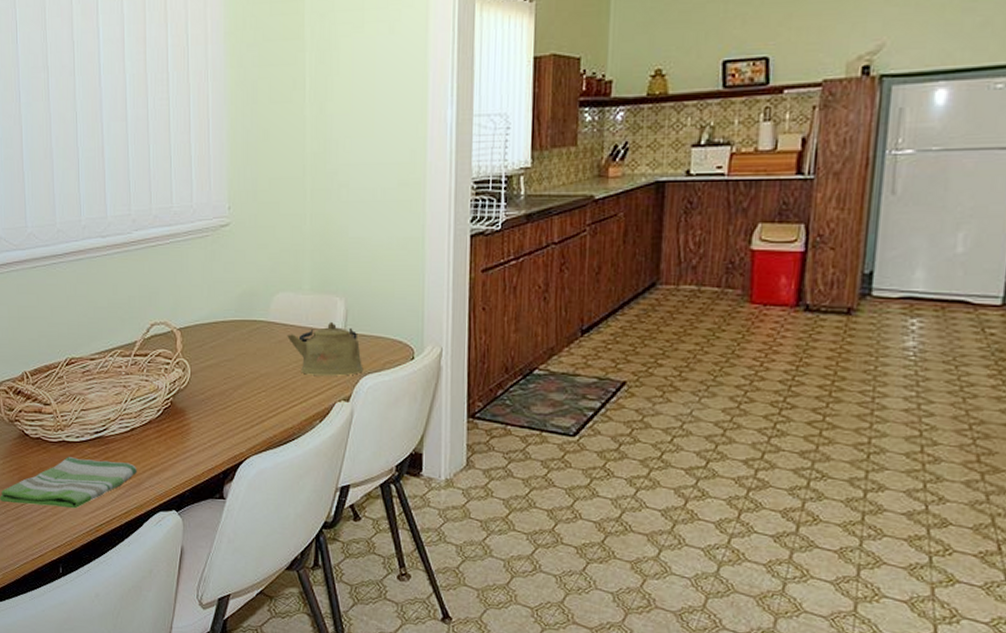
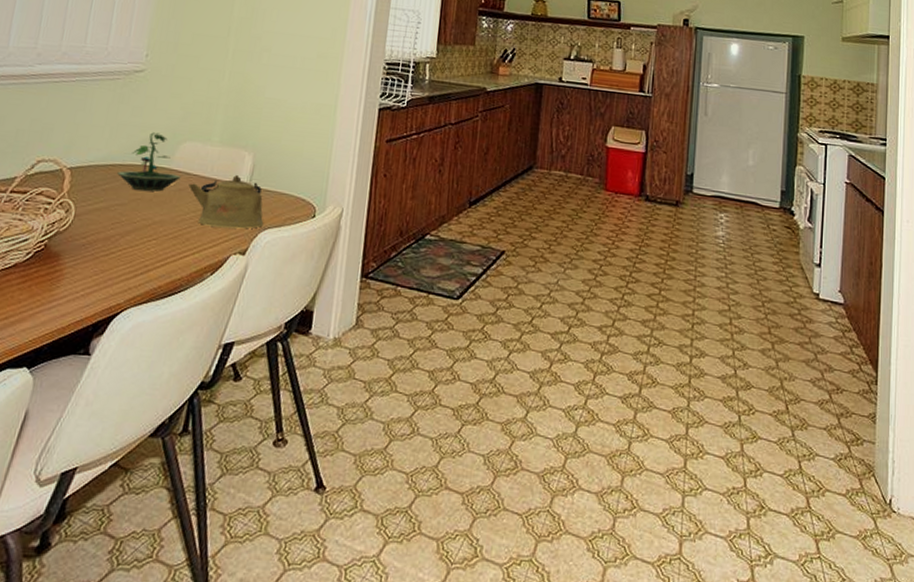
terrarium: none [221,286,279,345] -> present [117,132,181,192]

